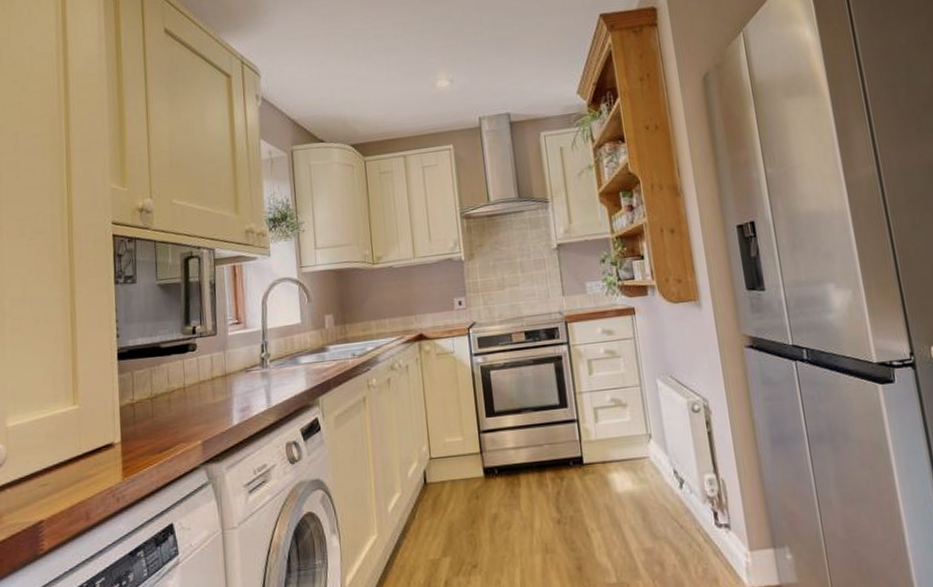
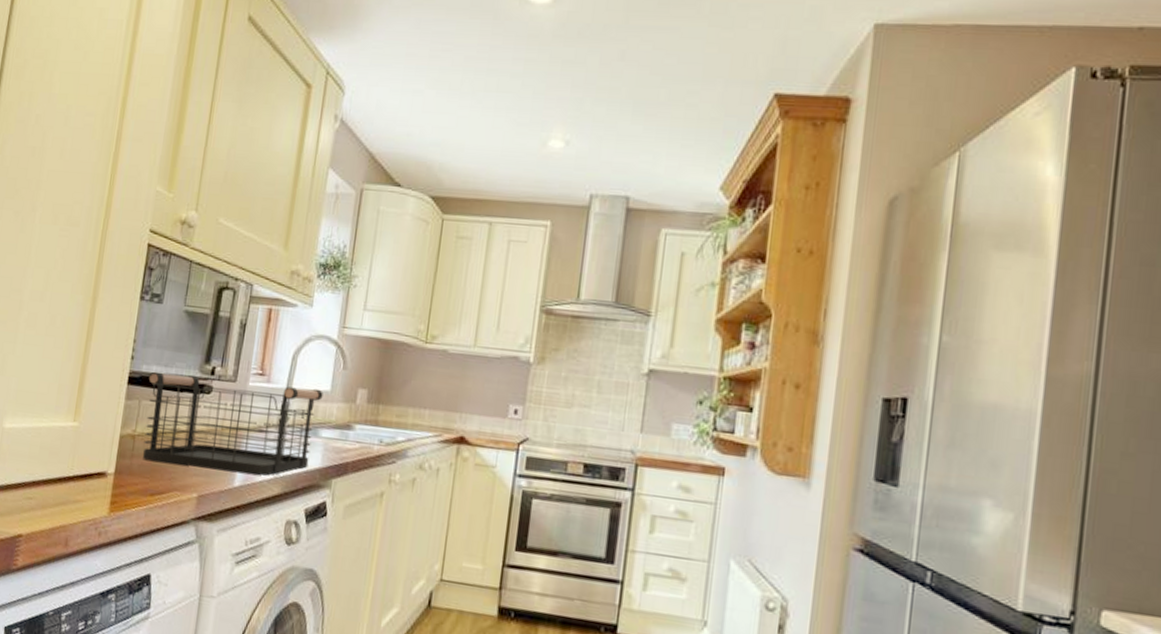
dish rack: none [136,323,296,422] -> present [143,372,323,476]

